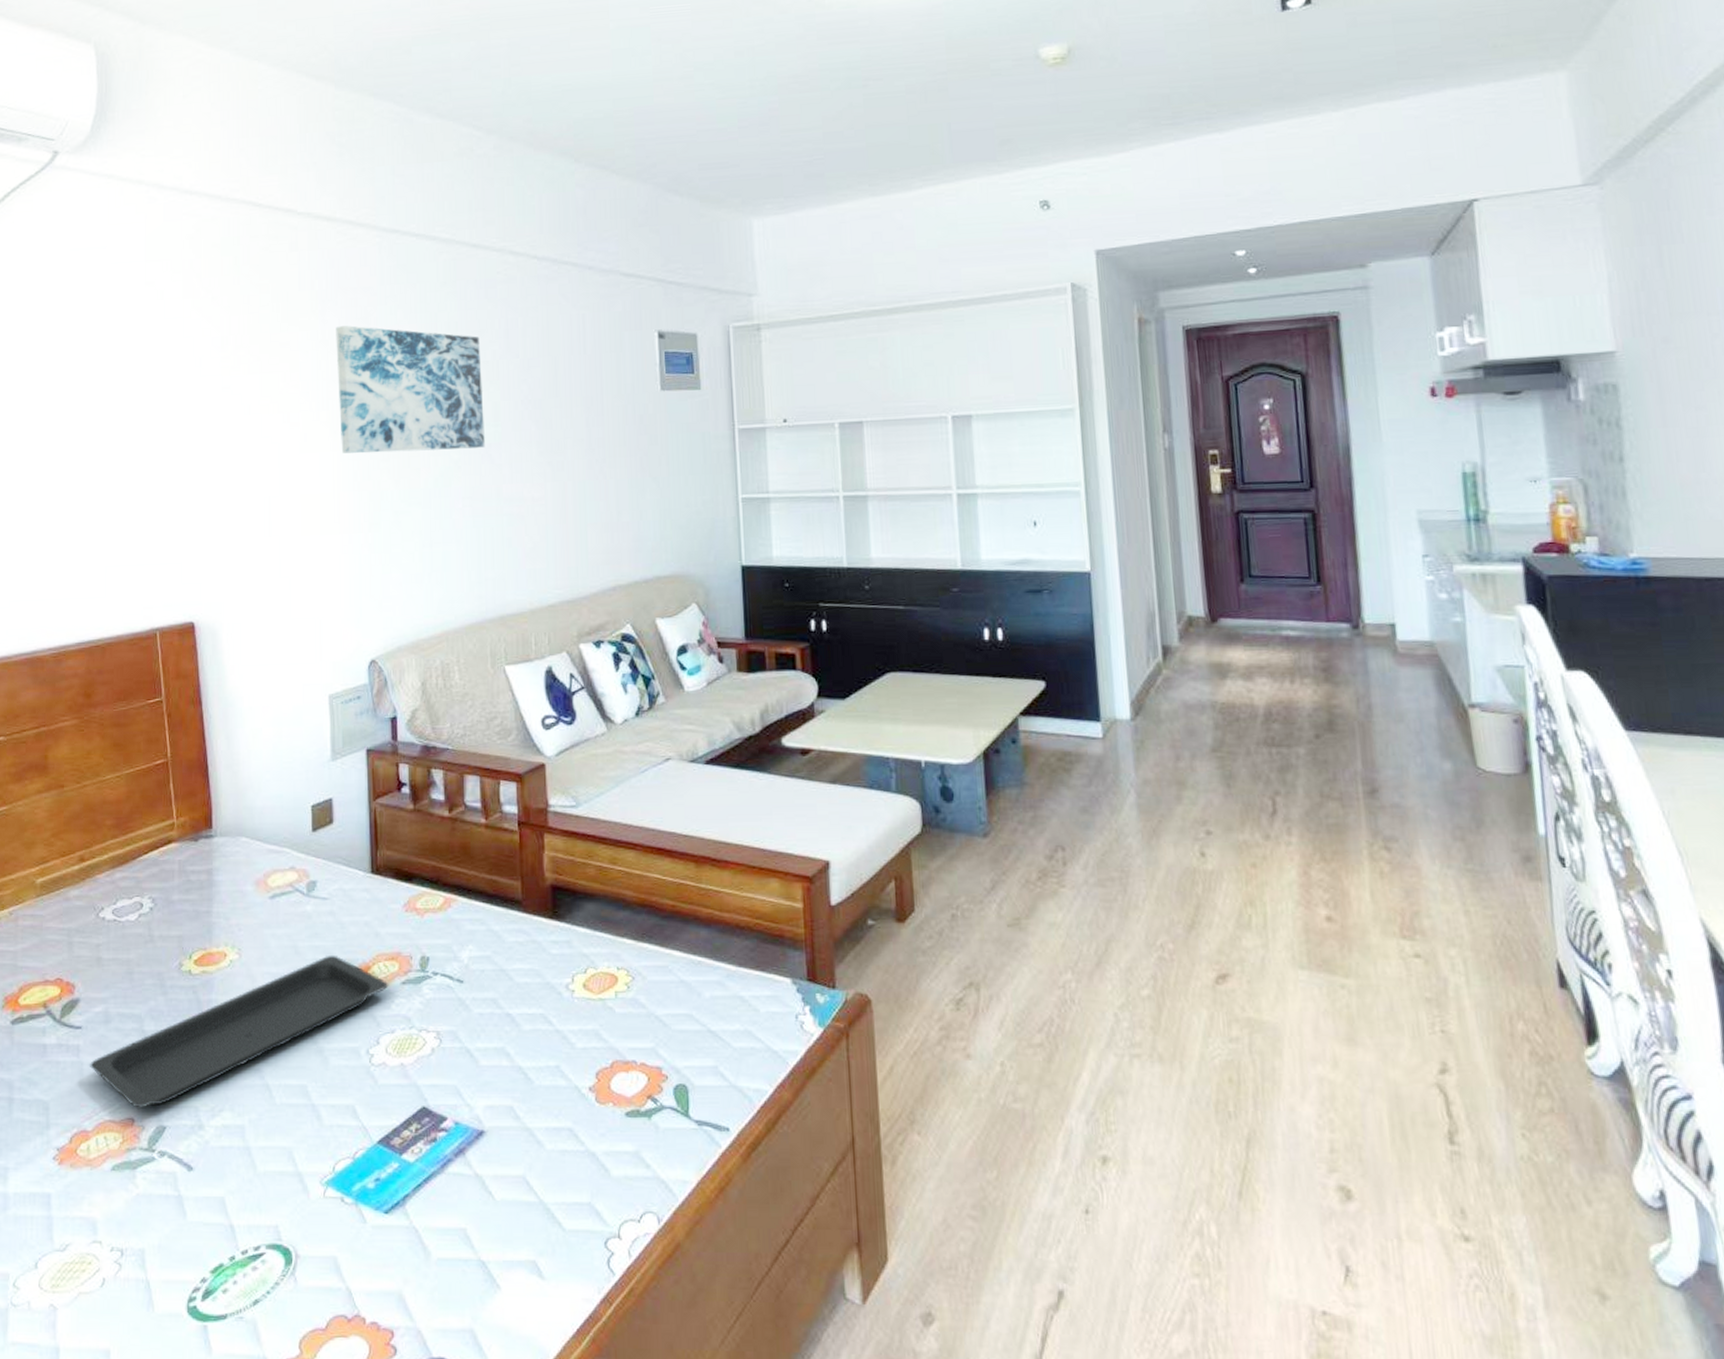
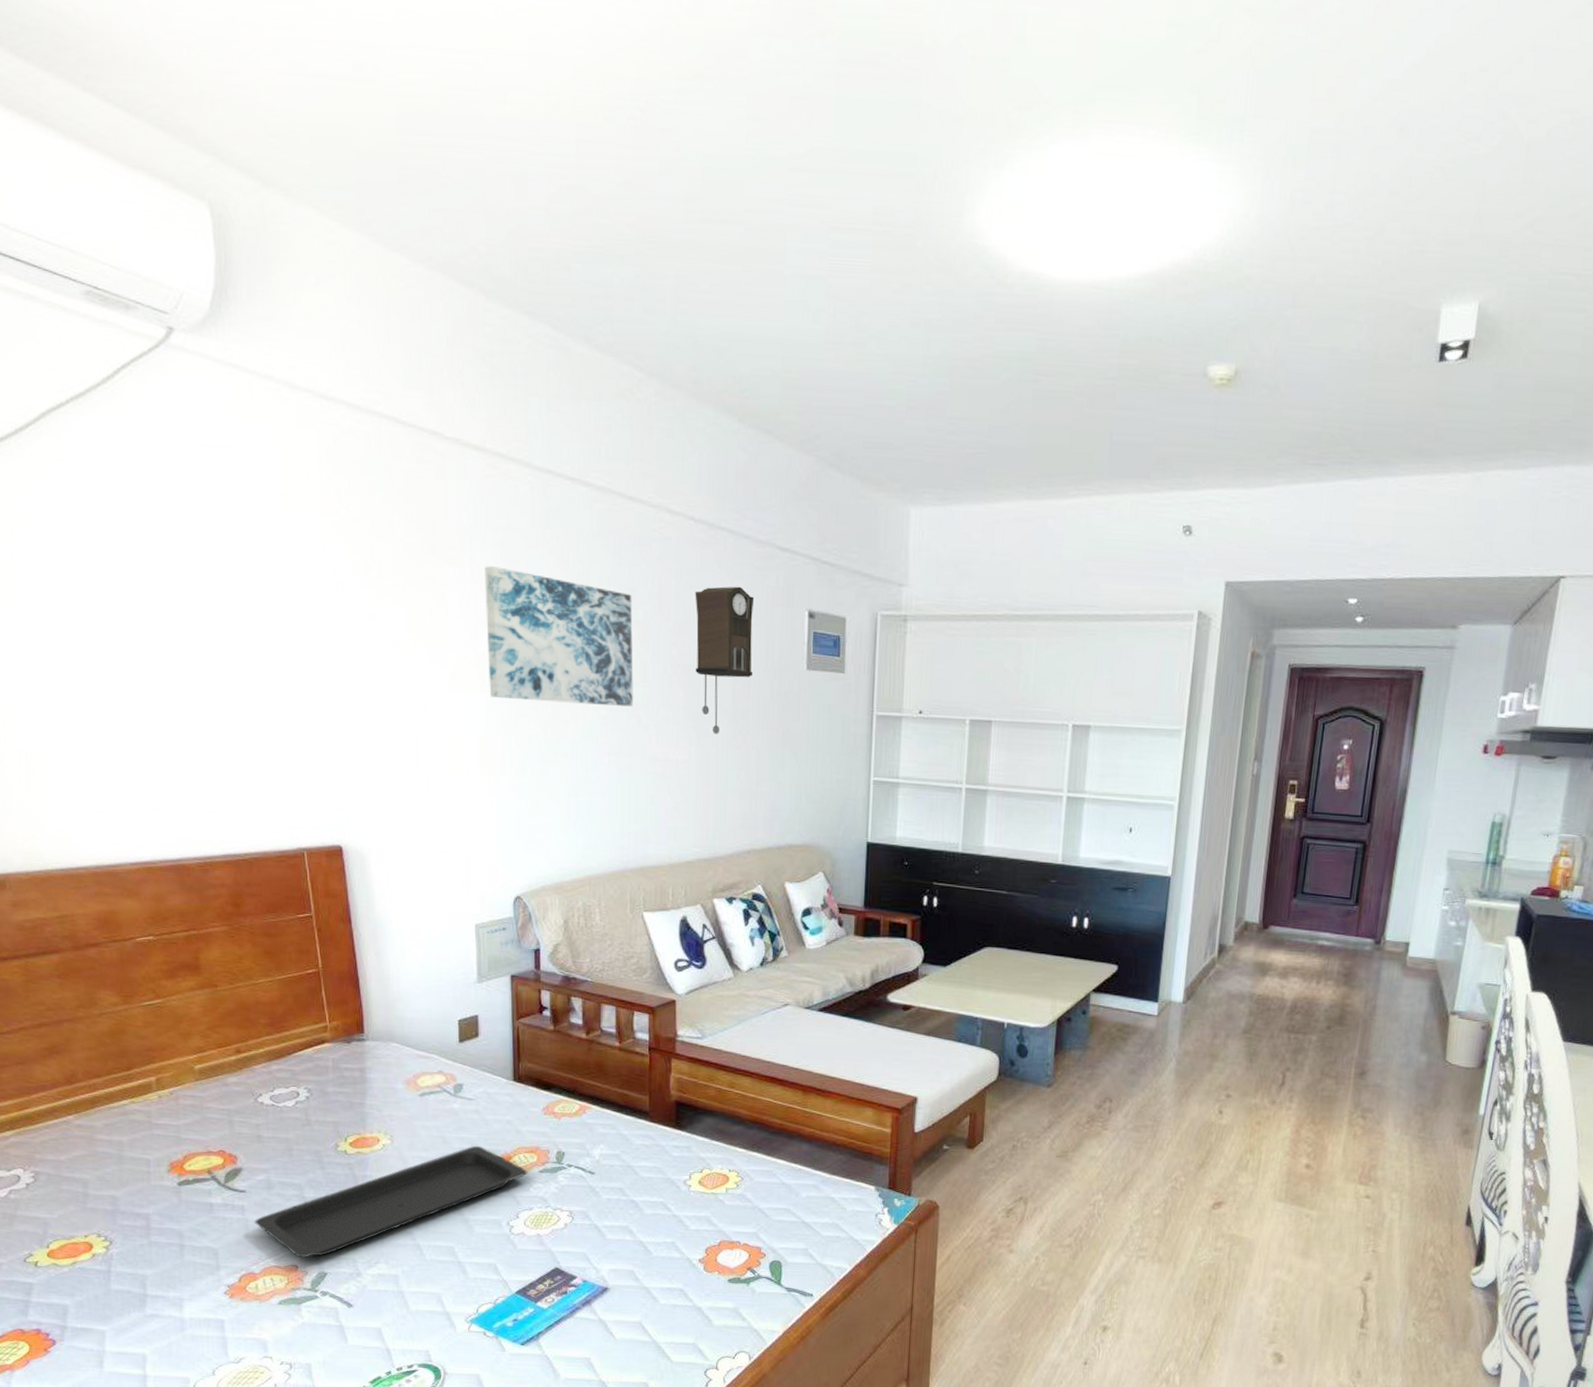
pendulum clock: none [542,316,605,467] -> present [695,586,755,734]

